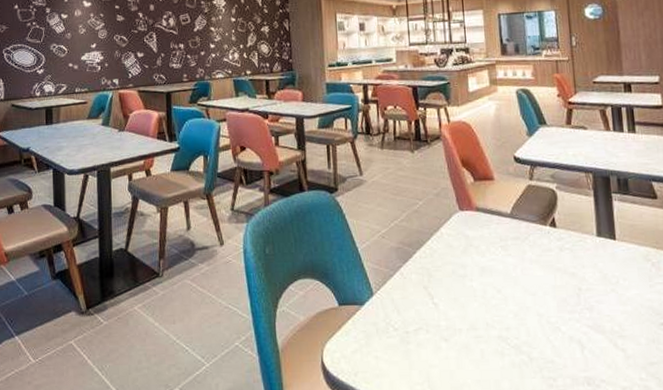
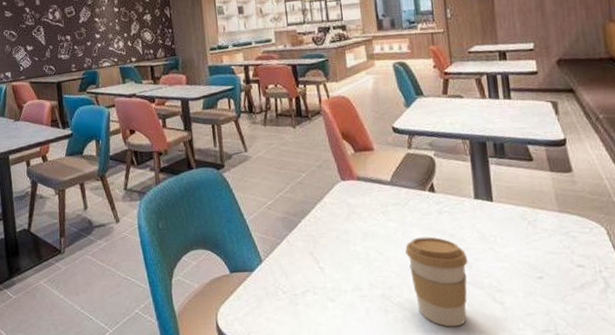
coffee cup: none [524,275,589,374] -> present [405,237,468,327]

